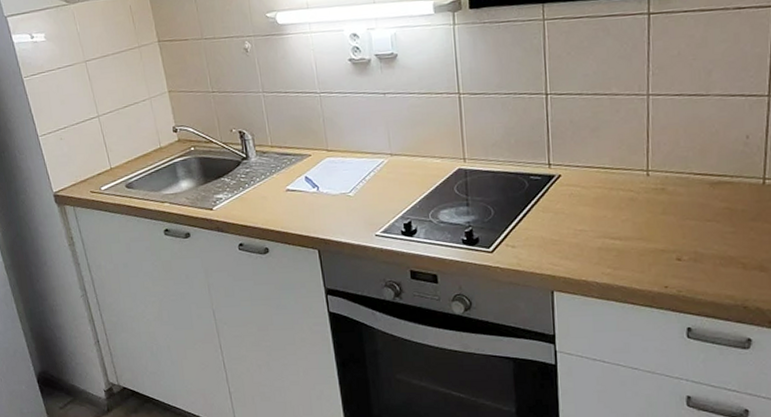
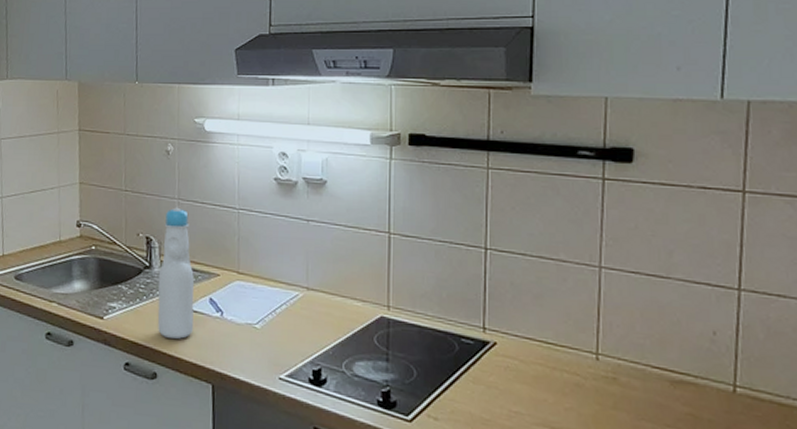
bottle: none [253,100,294,217] -> present [157,207,195,339]

